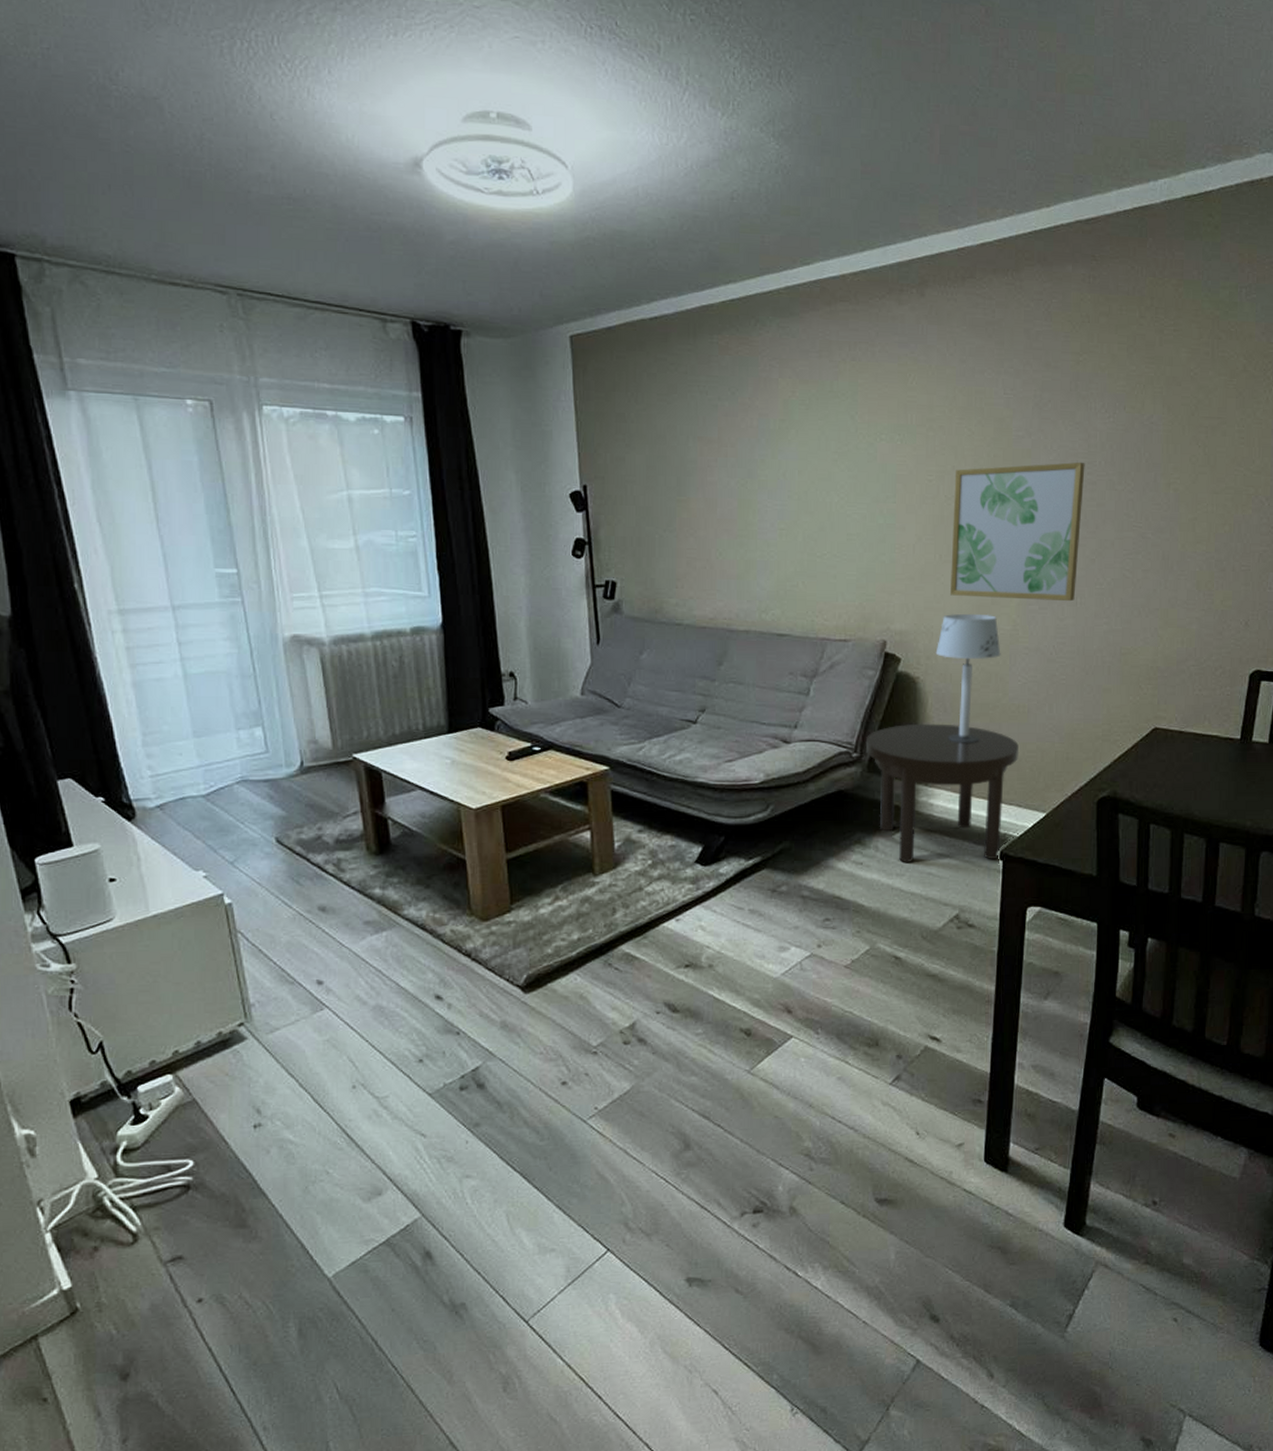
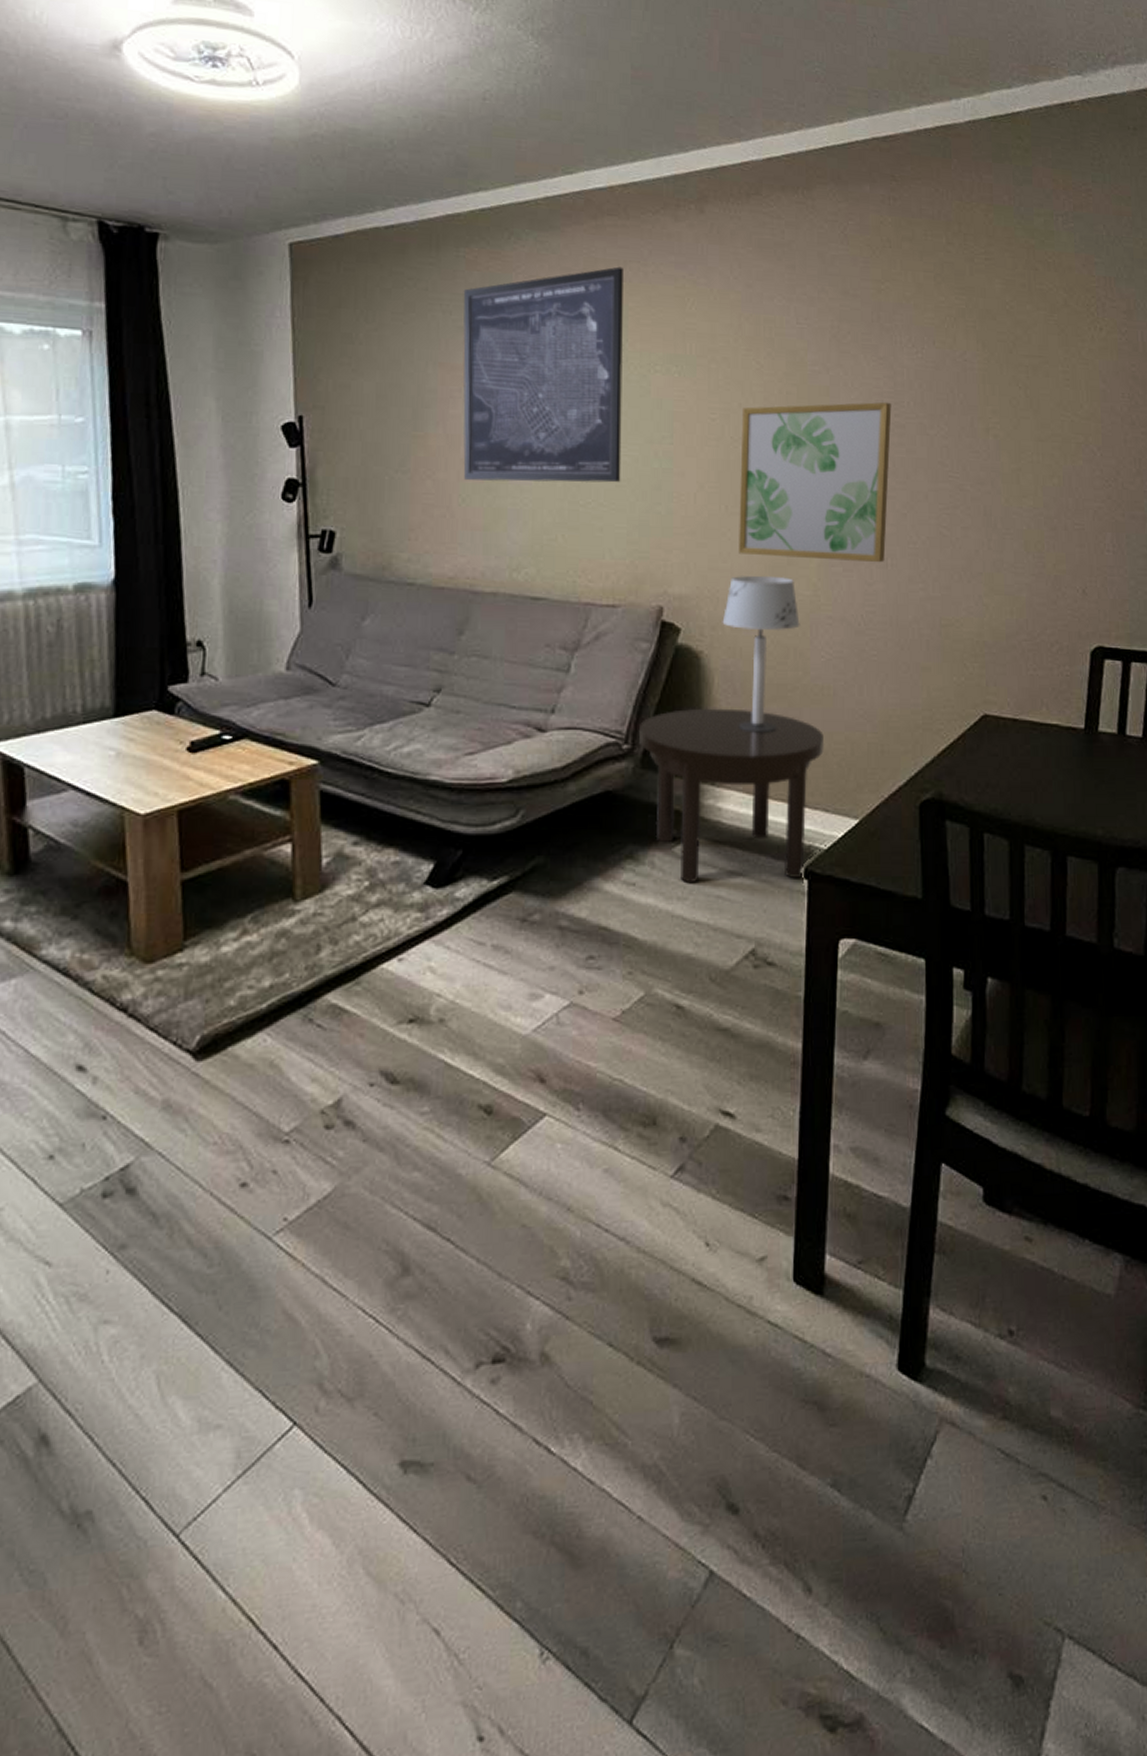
wall art: none [717,347,854,538] -> present [463,266,623,483]

